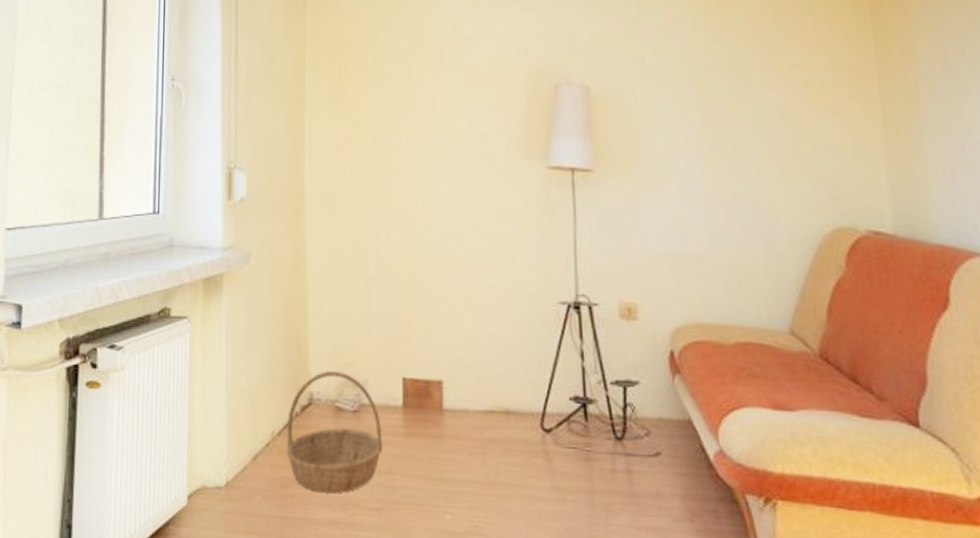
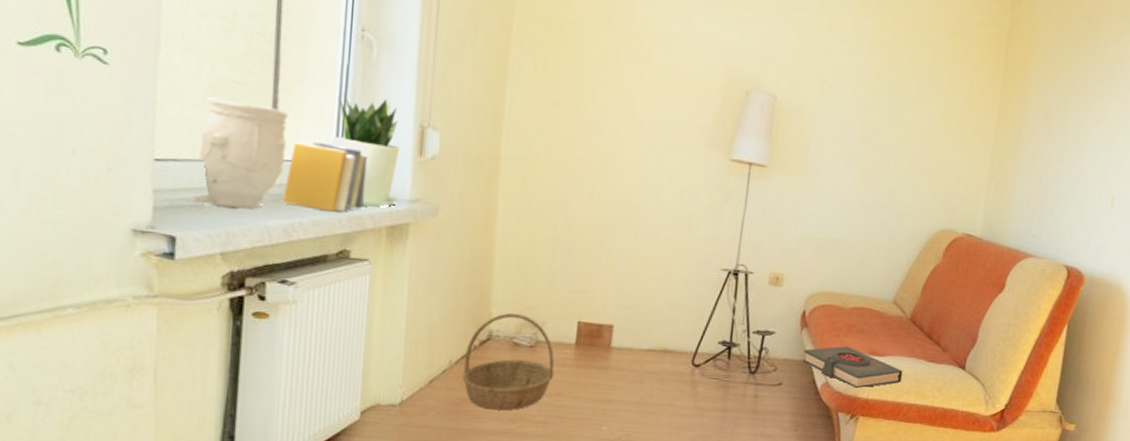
vase: none [36,163,112,272] -> present [193,97,288,208]
books: none [110,197,182,267] -> present [282,142,368,212]
planter: none [150,144,211,259] -> present [332,93,400,207]
book: none [682,398,828,459] -> present [803,346,903,389]

